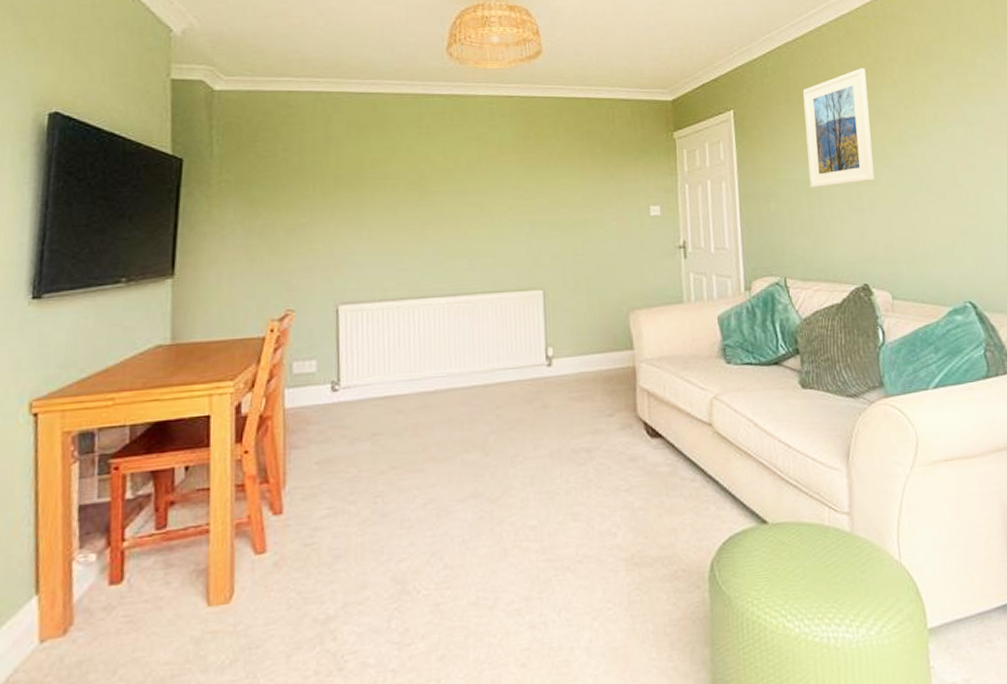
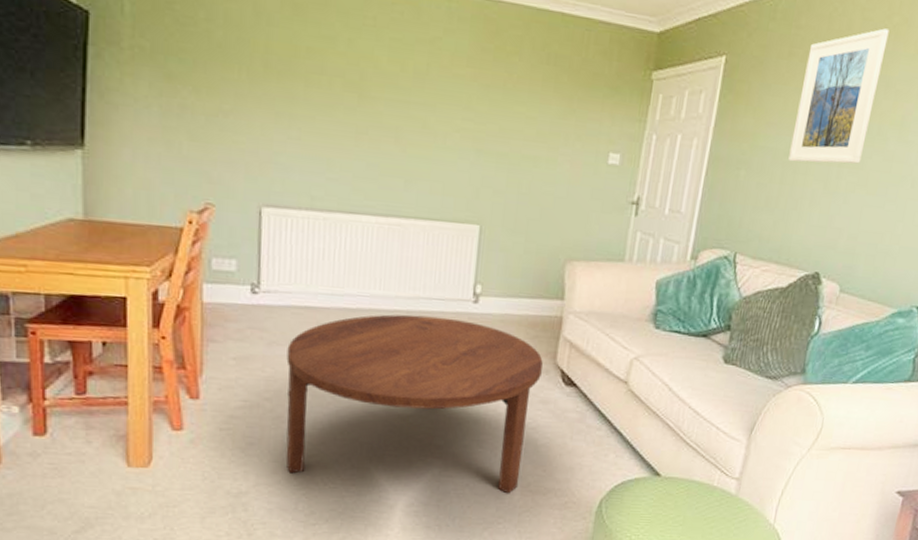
coffee table: none [370,385,625,586] -> present [286,314,543,494]

